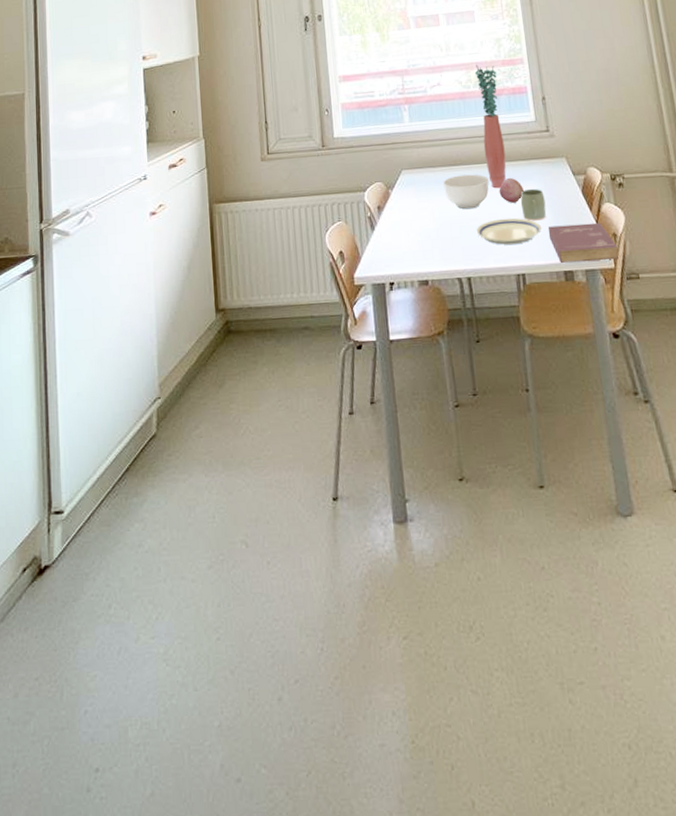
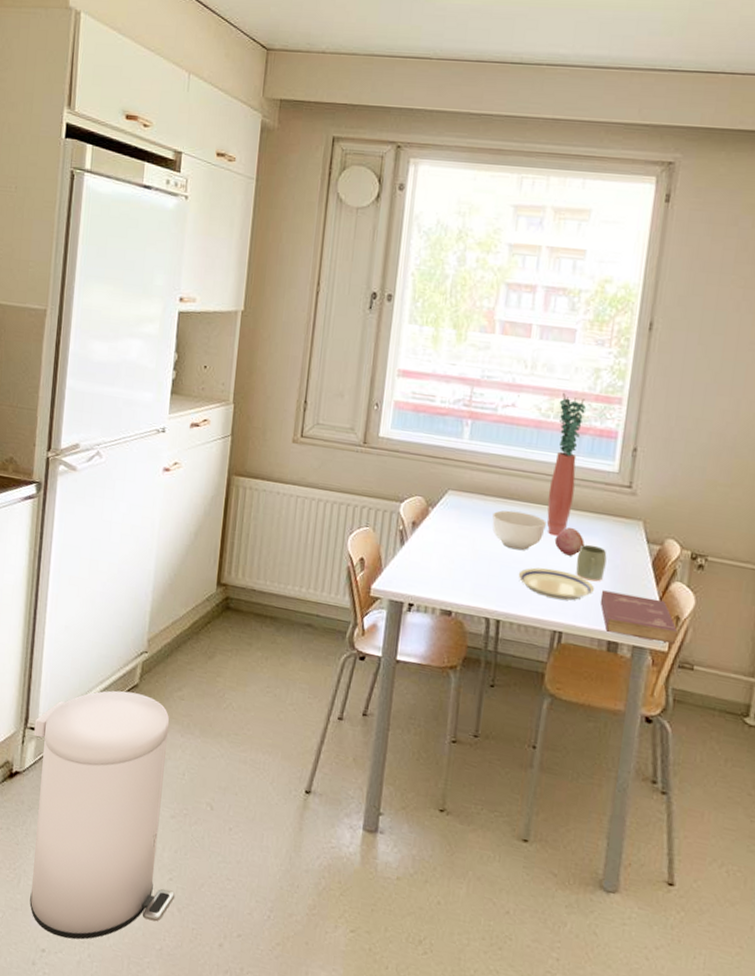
pedal bin: none [58,443,226,747] -> present [29,690,176,940]

